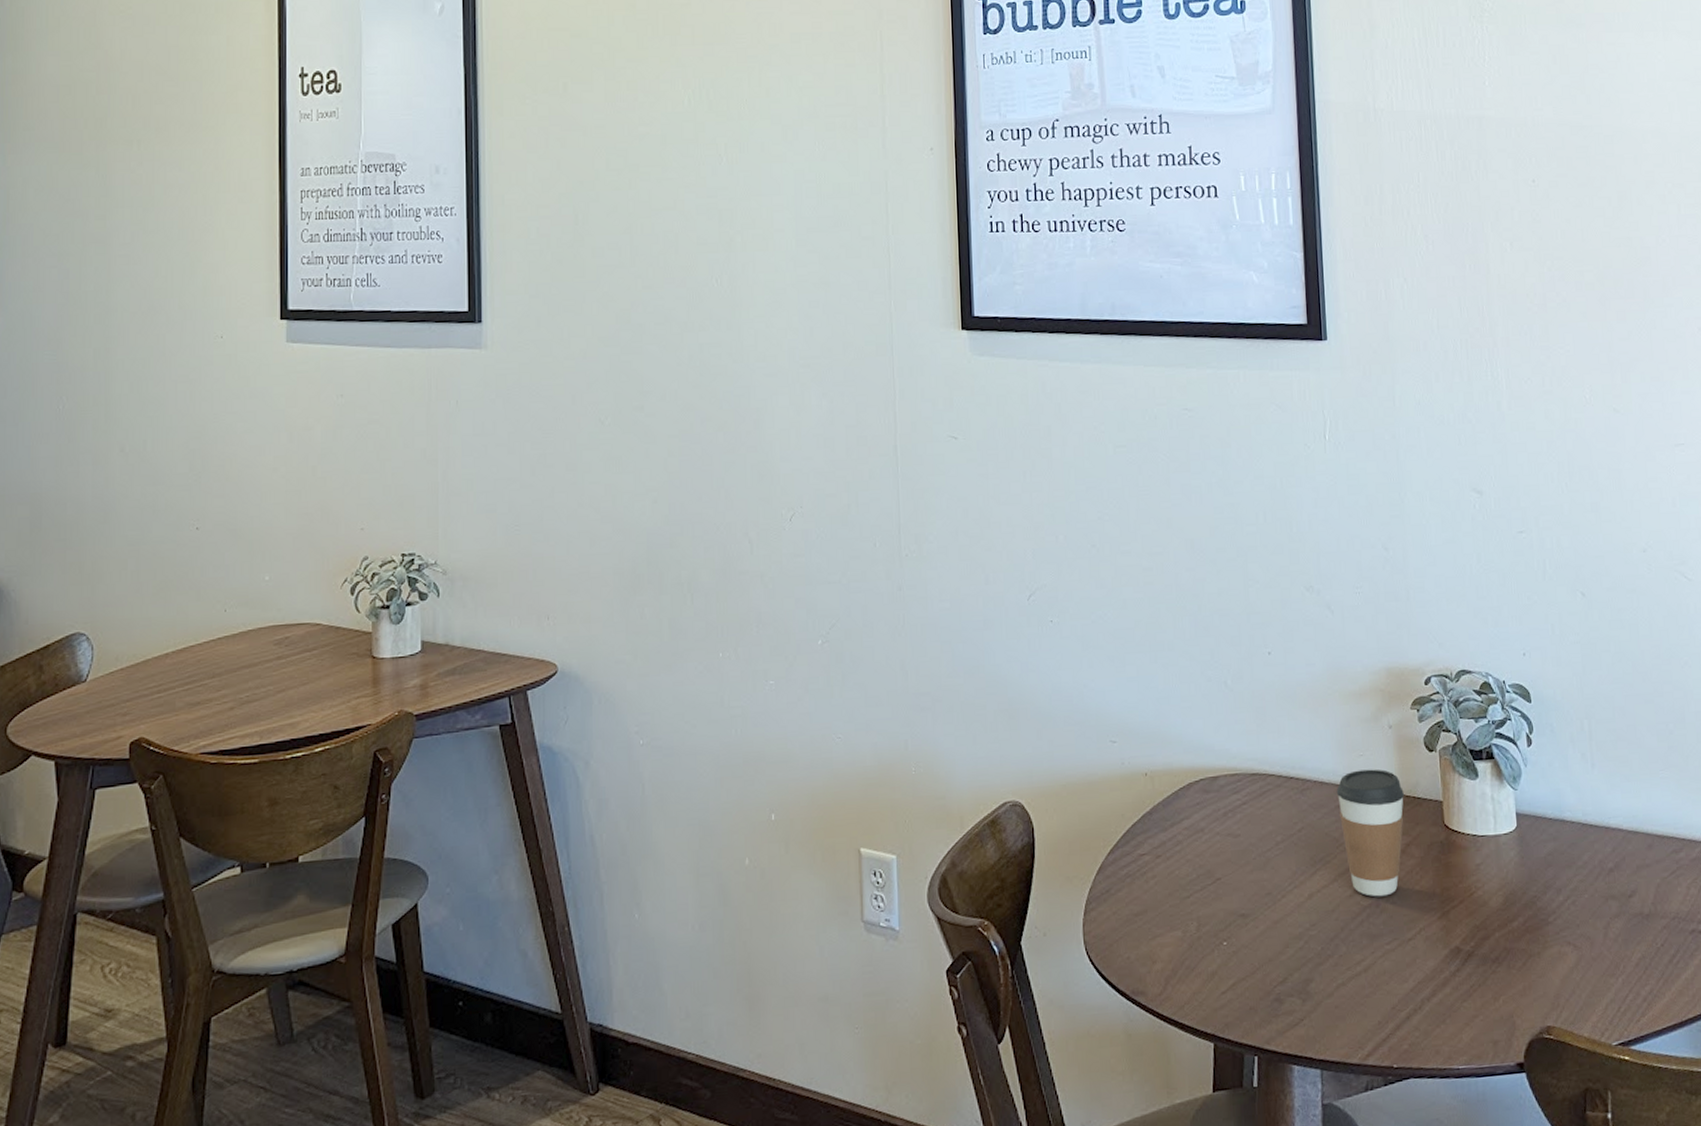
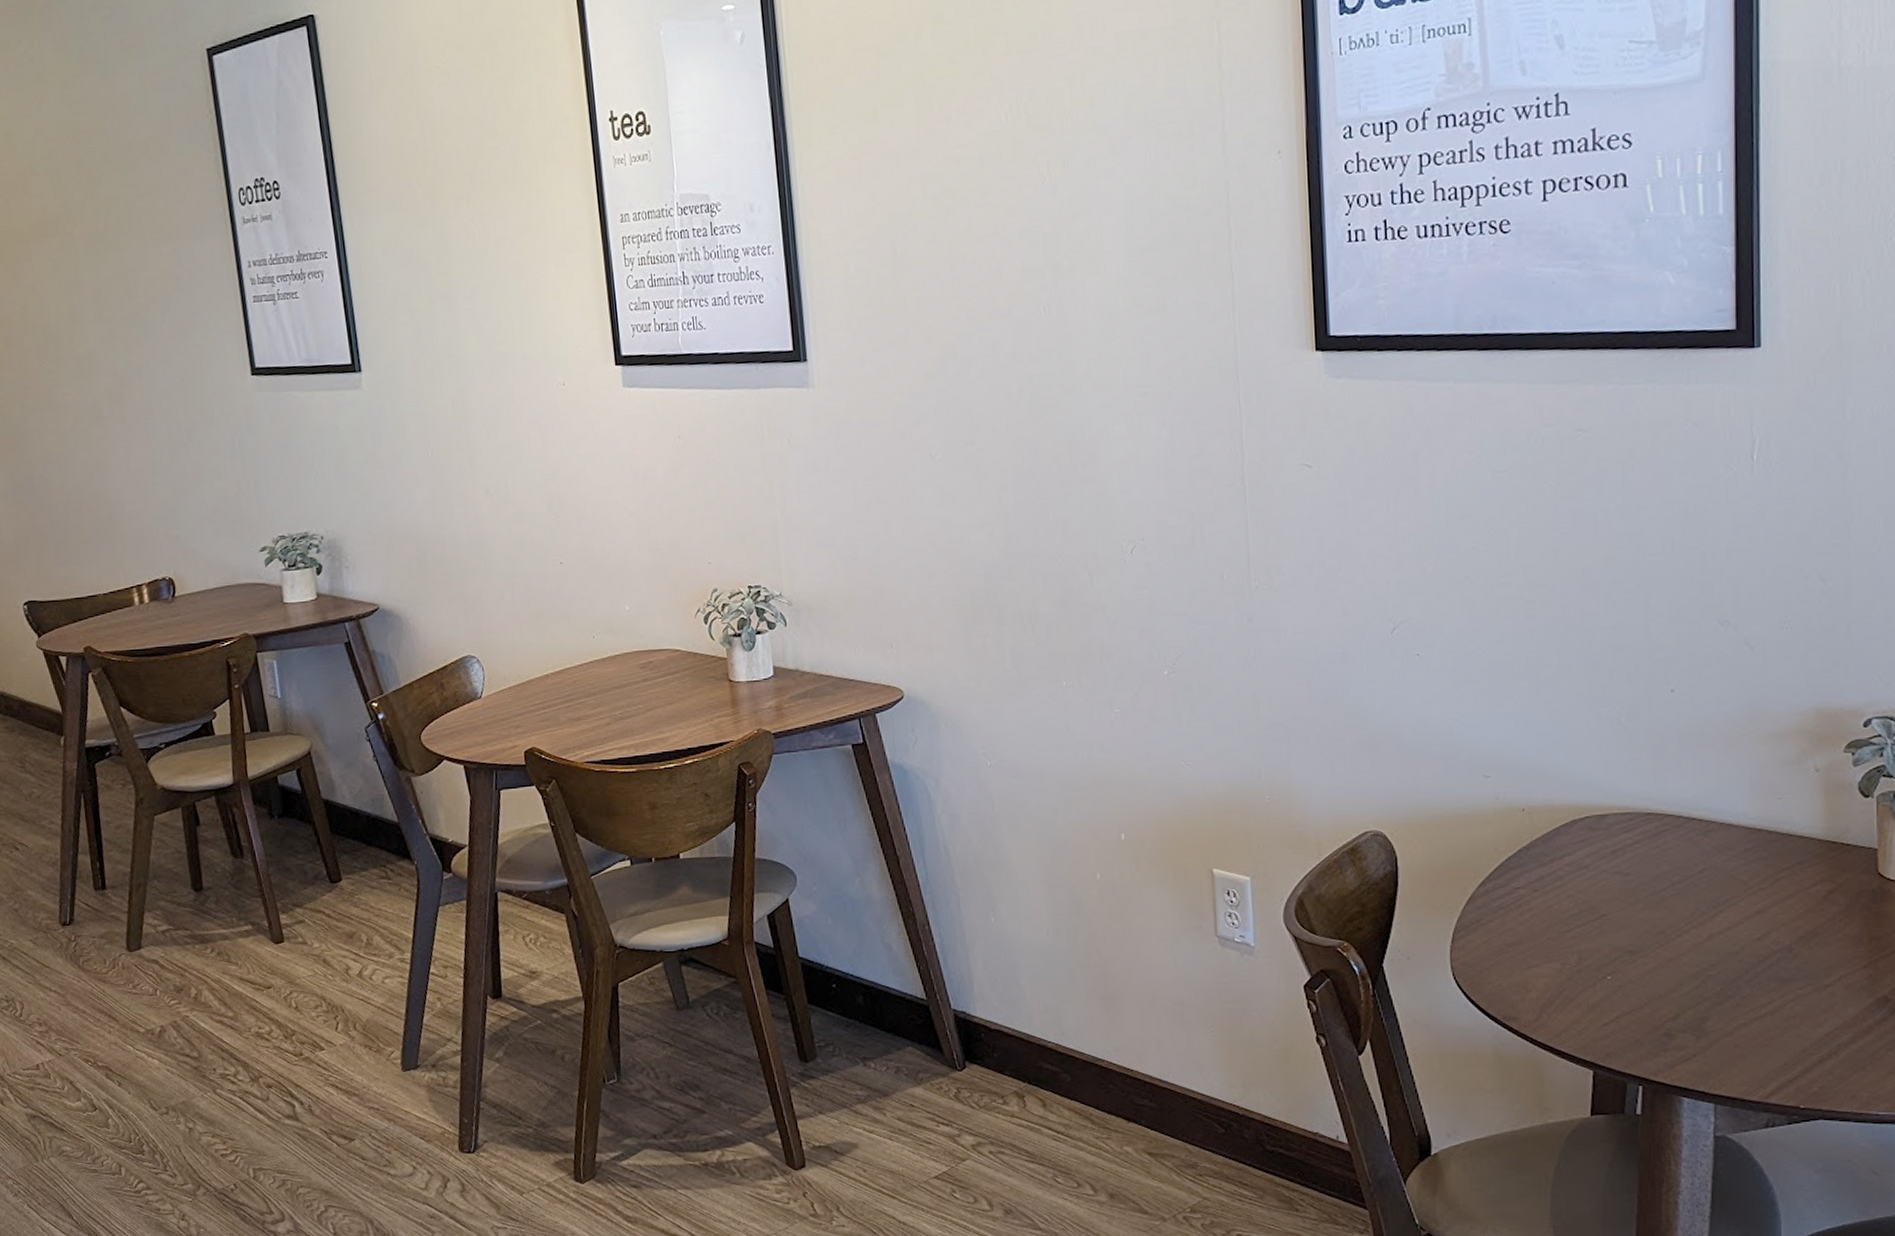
coffee cup: present [1336,769,1404,897] -> none [1746,813,1830,942]

